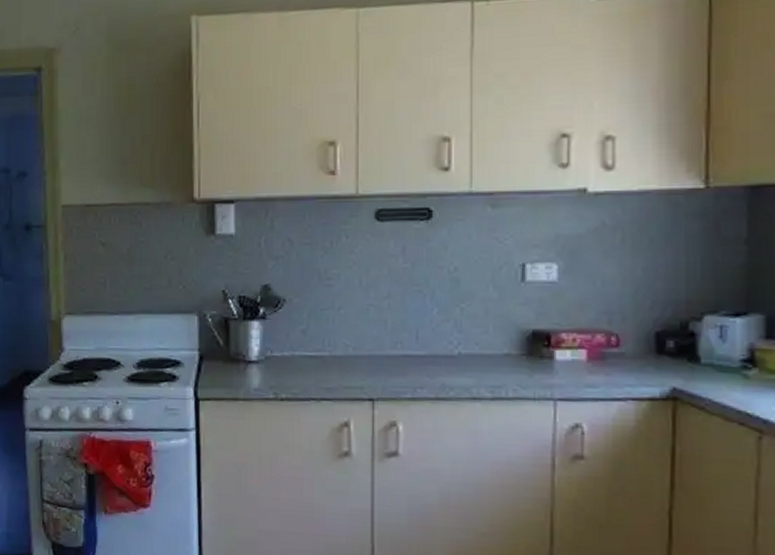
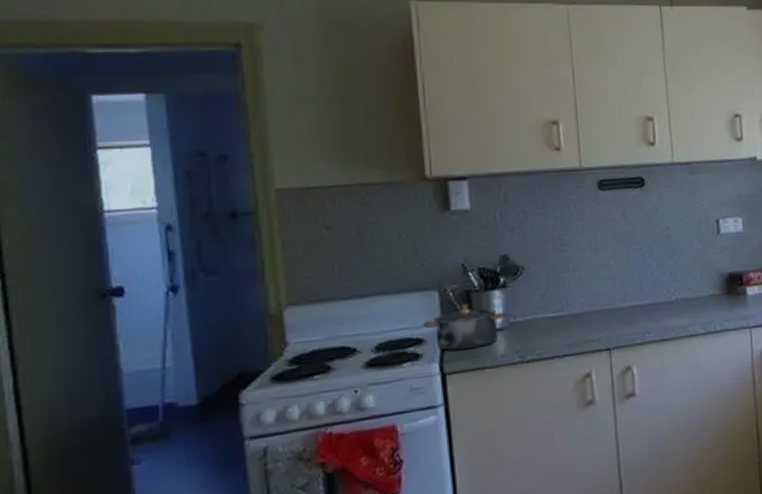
cooking pot: none [181,331,265,378] -> present [422,304,508,351]

